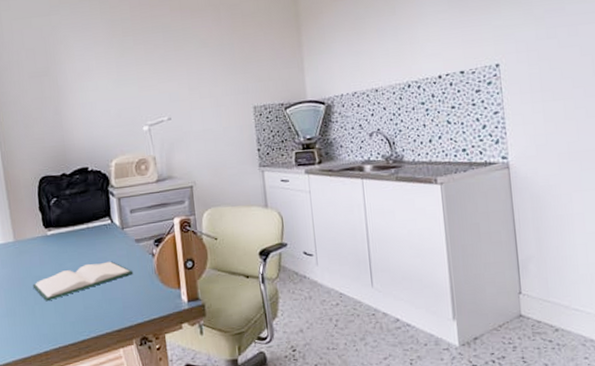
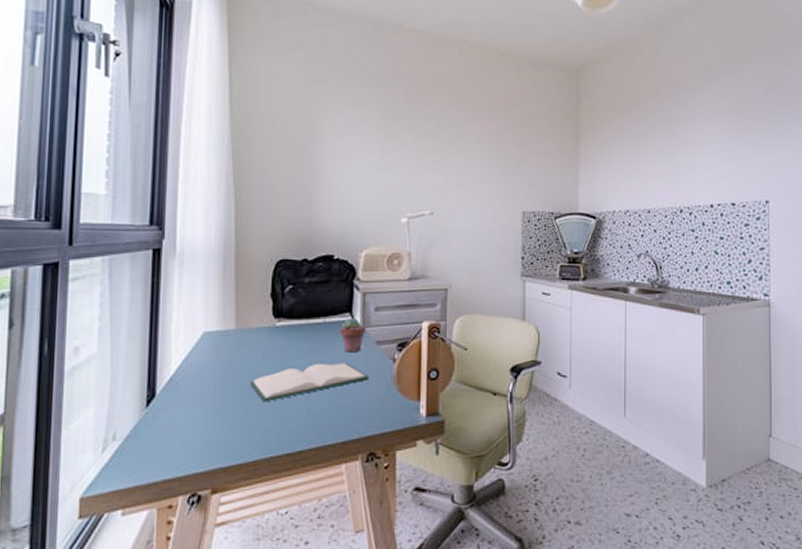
potted succulent: none [102,221,126,252] -> present [340,318,366,353]

